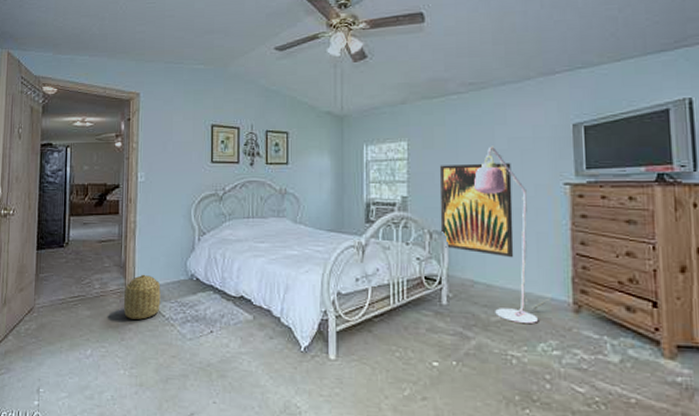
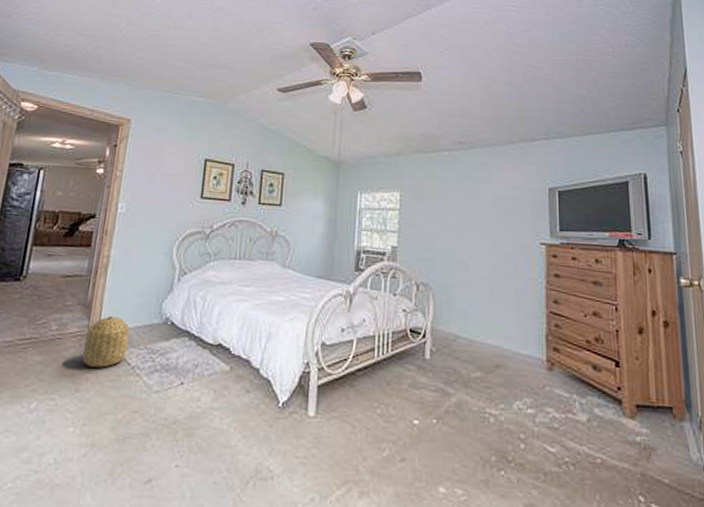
wall art: present [439,163,514,258] -> none [427,217,495,314]
floor lamp: present [474,146,553,324] -> none [460,203,529,381]

